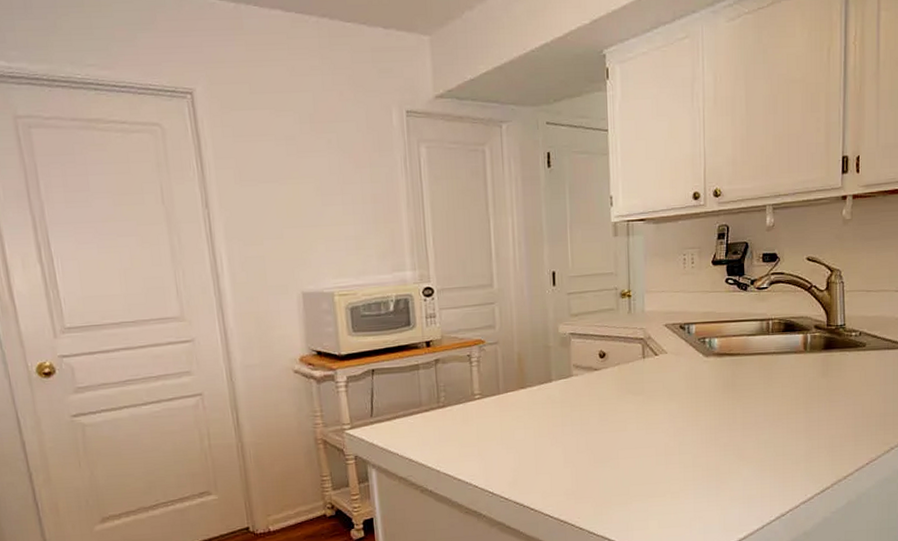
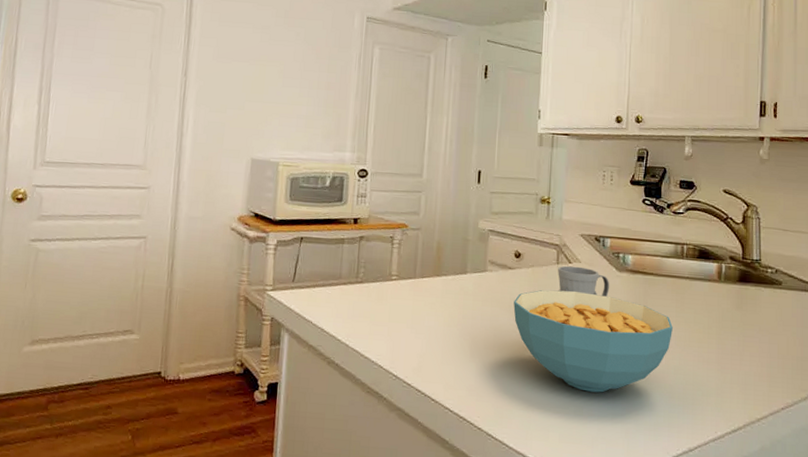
cereal bowl: none [603,382,761,478] -> present [513,289,673,393]
mug: none [644,357,698,386] -> present [558,265,610,297]

